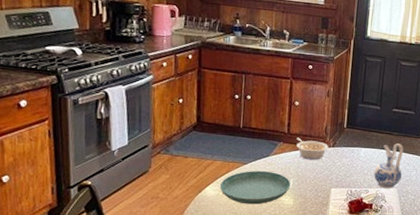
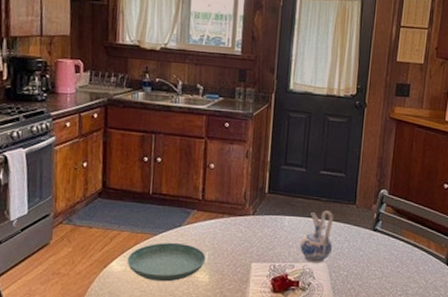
legume: present [296,137,329,160] -> none [211,204,248,231]

